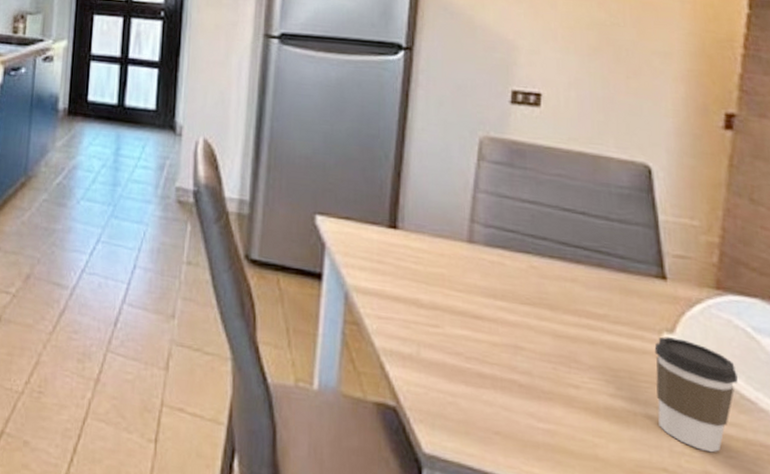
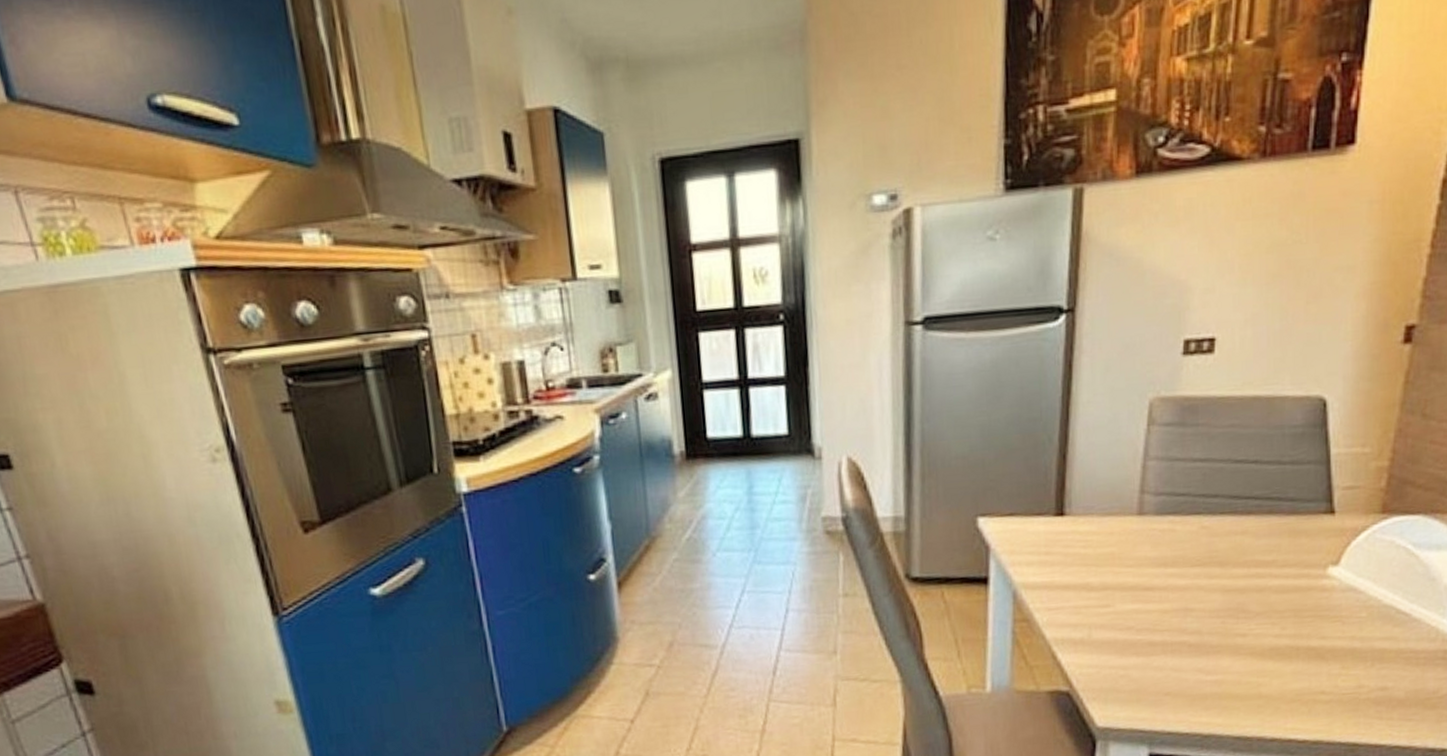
coffee cup: present [654,336,738,453] -> none [1319,568,1395,668]

